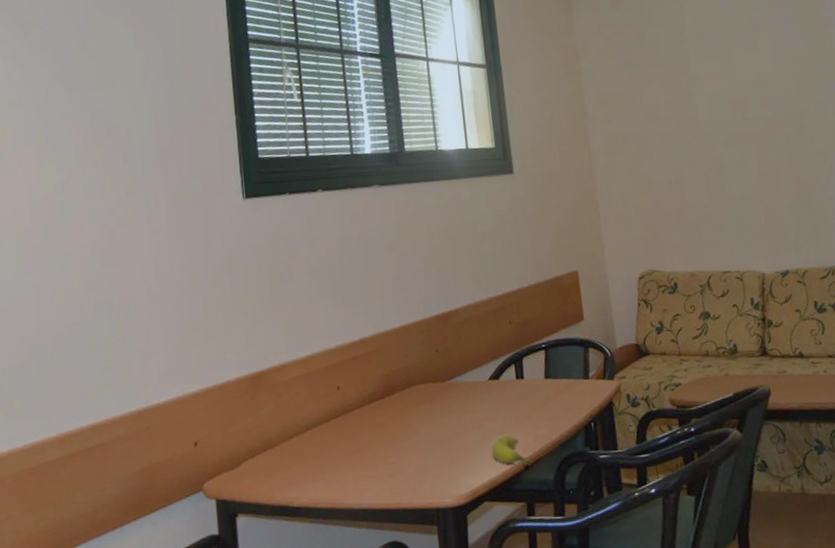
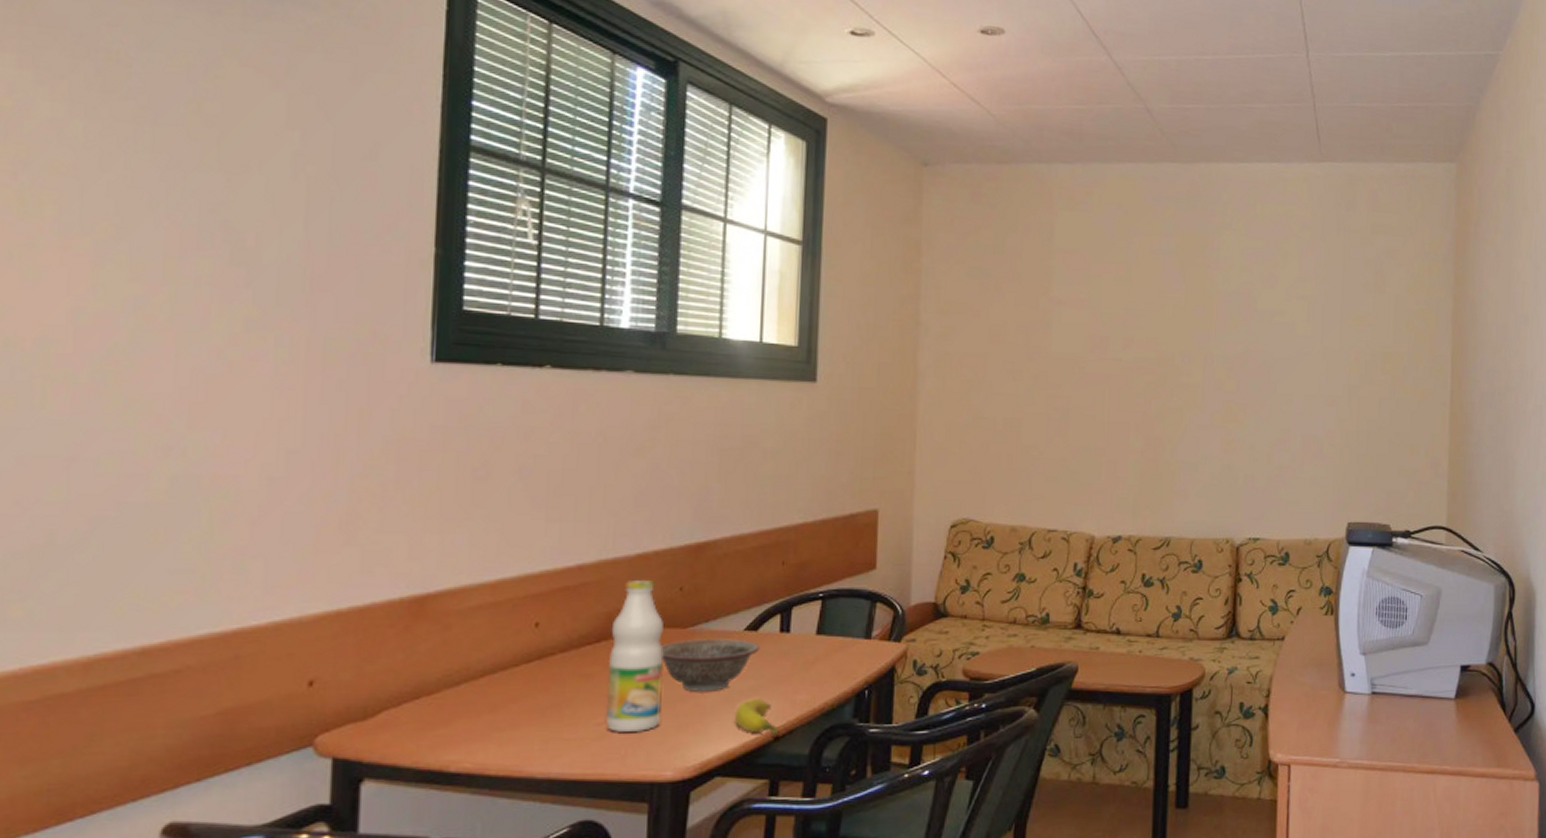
bottle: none [390,345,437,469] -> present [605,579,664,733]
decorative bowl: none [428,387,503,433] -> present [660,639,760,692]

